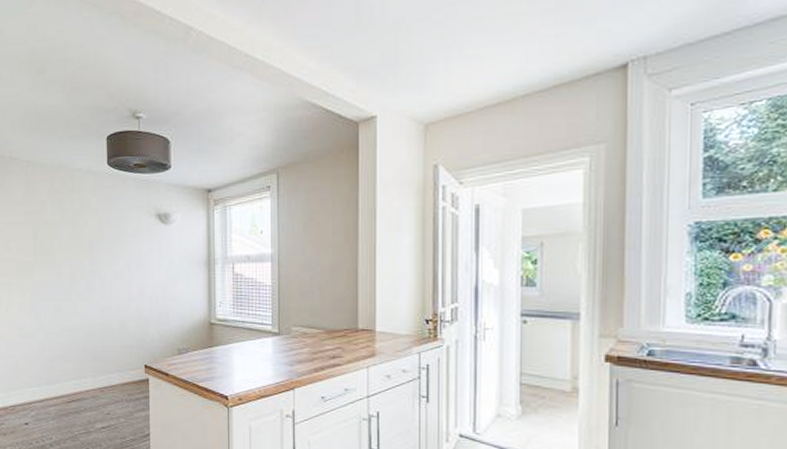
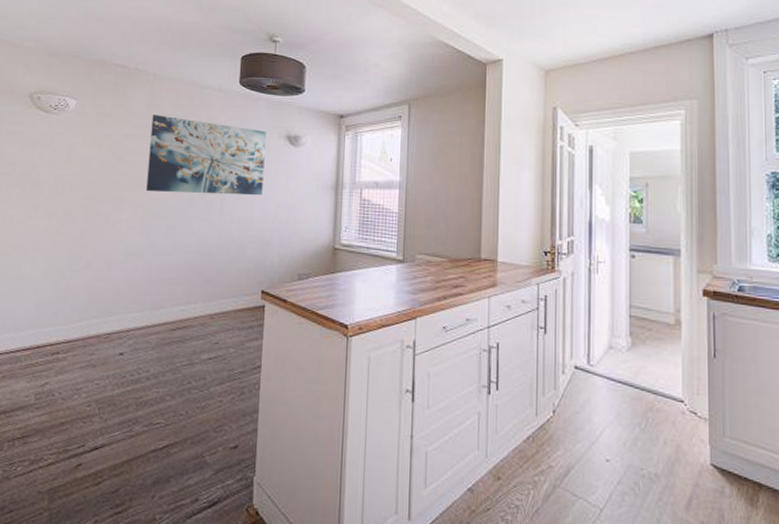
wall art: none [30,201,138,276] -> present [146,115,266,196]

